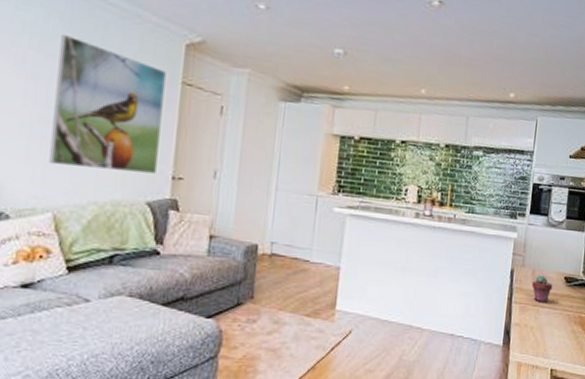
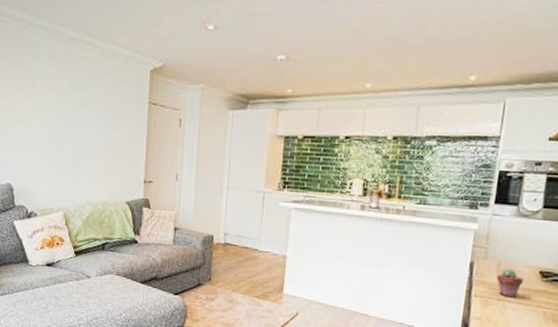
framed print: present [49,34,166,174] -> none [59,75,136,179]

